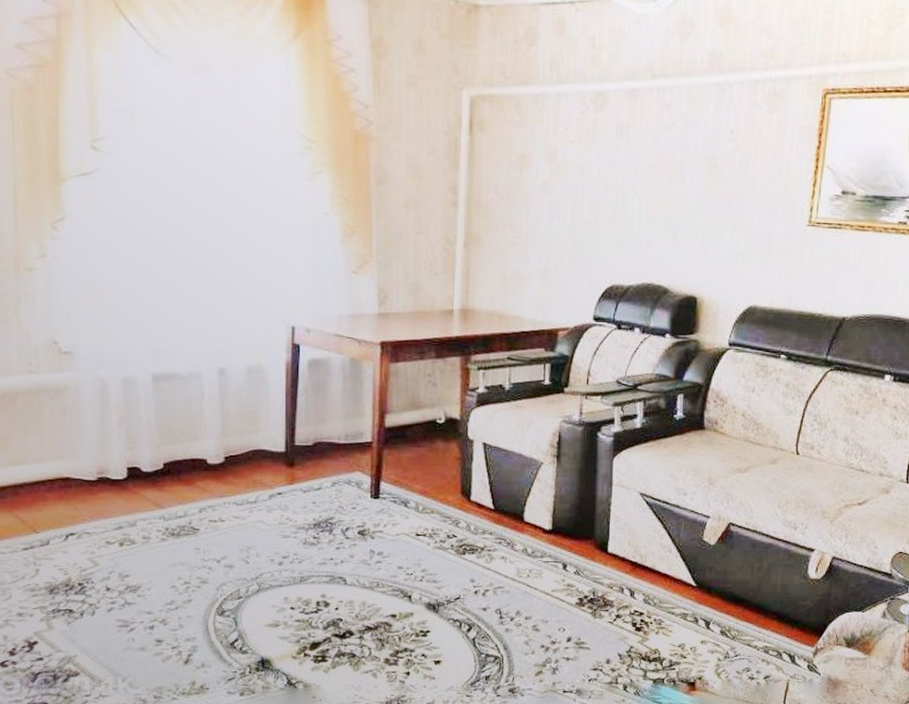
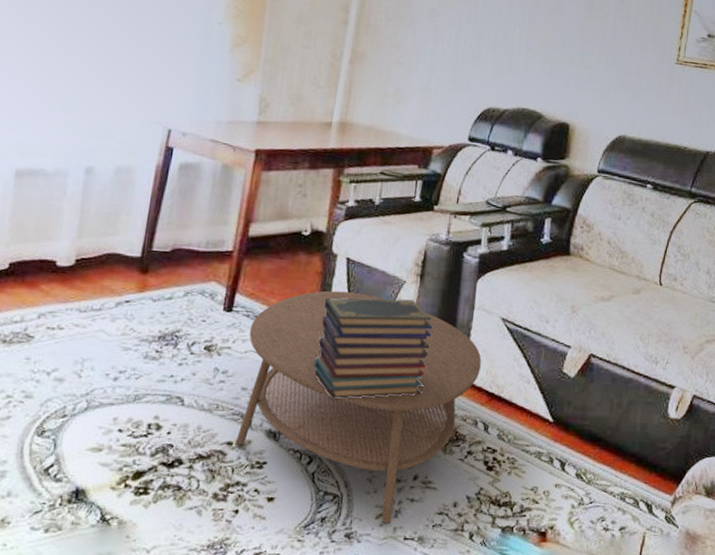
coffee table: none [398,475,623,680] -> present [236,290,482,524]
book stack: none [462,479,573,574] -> present [313,297,433,400]

